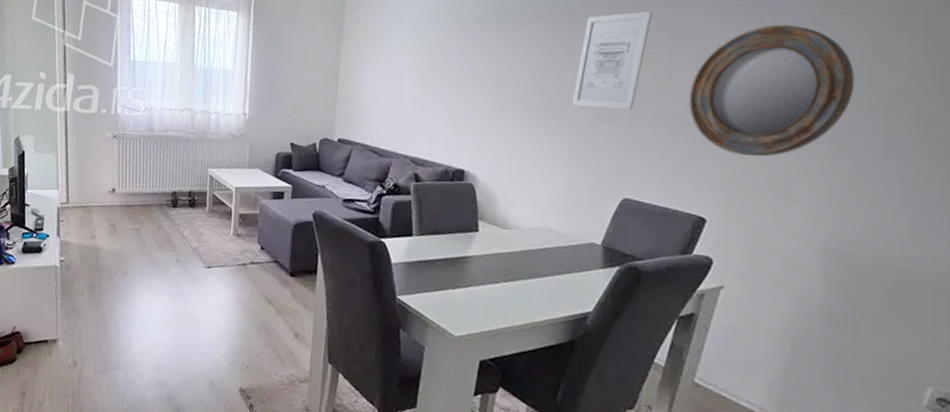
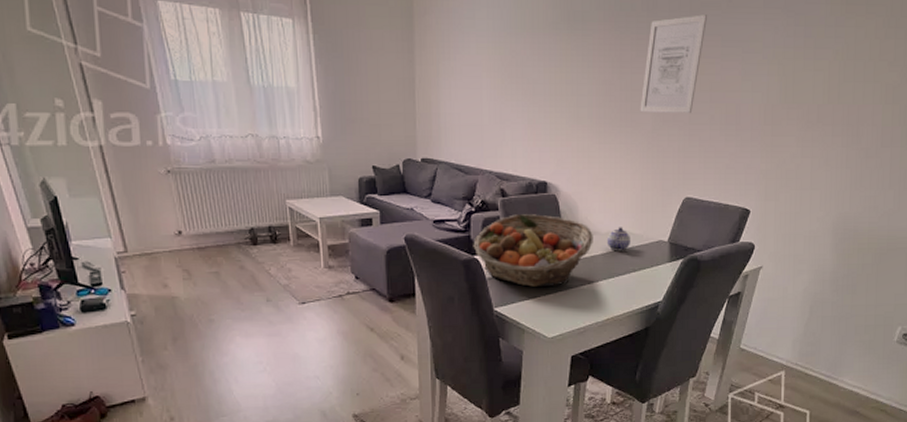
fruit basket: none [381,200,513,281] -> present [473,214,593,288]
teapot: none [528,224,557,251] -> present [606,227,631,251]
home mirror: present [688,24,855,157] -> none [737,27,864,152]

